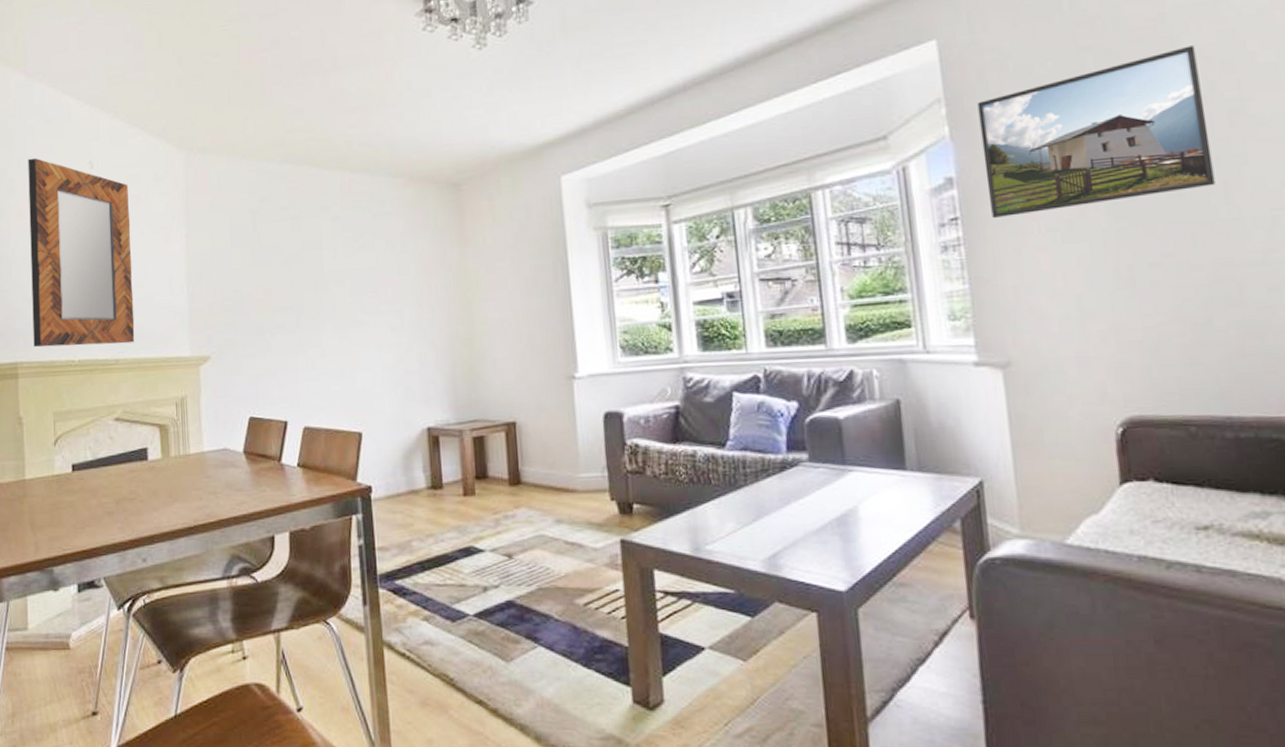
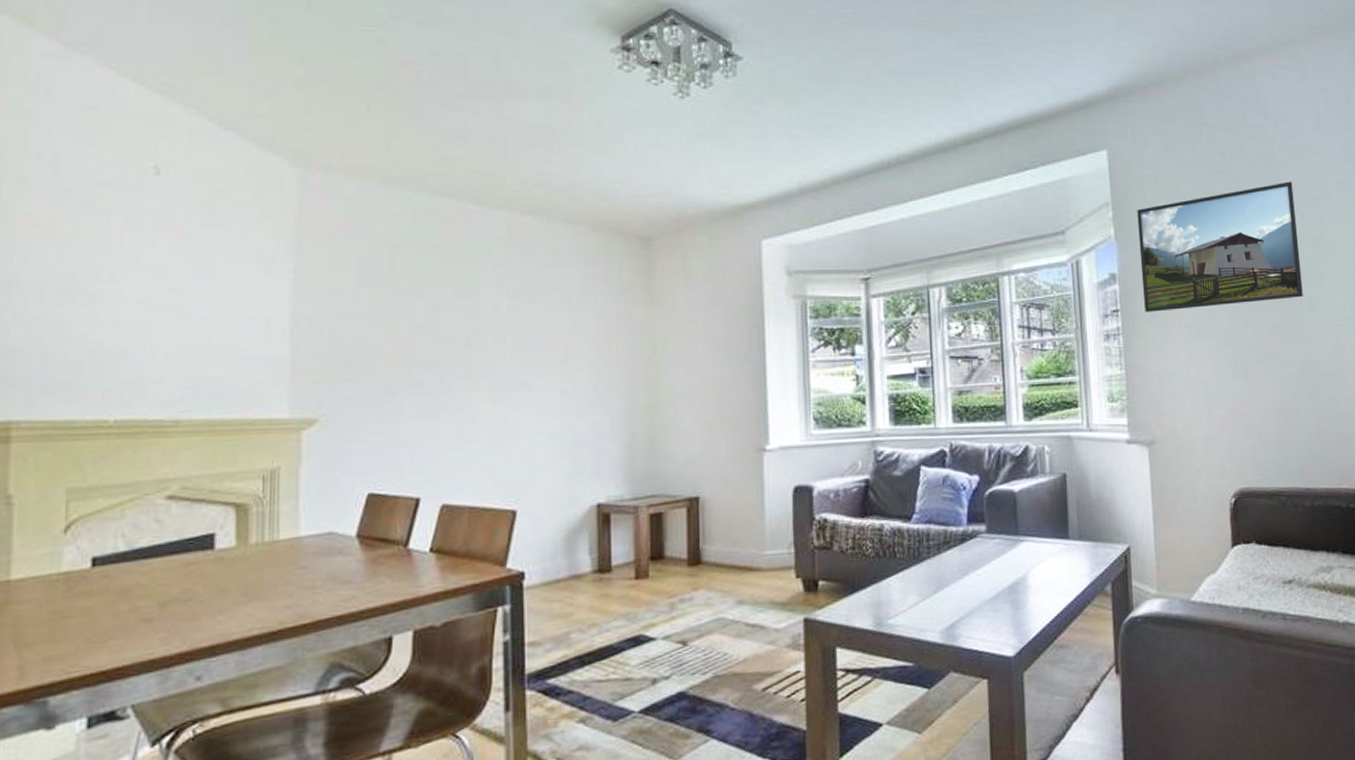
home mirror: present [28,158,135,348] -> none [41,152,212,402]

